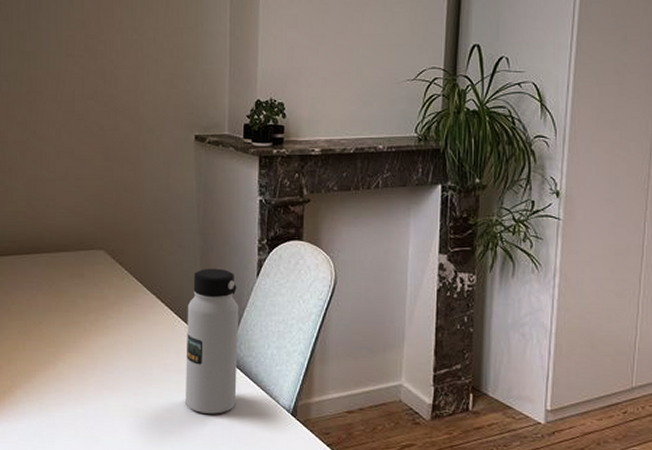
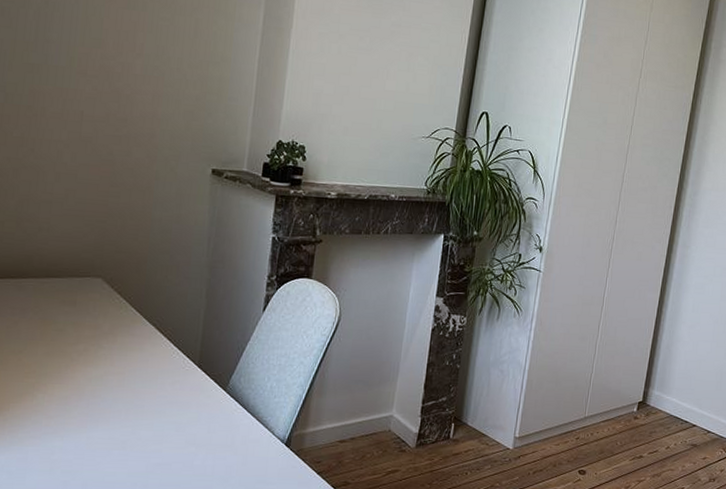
water bottle: present [186,268,239,414] -> none [177,301,243,445]

